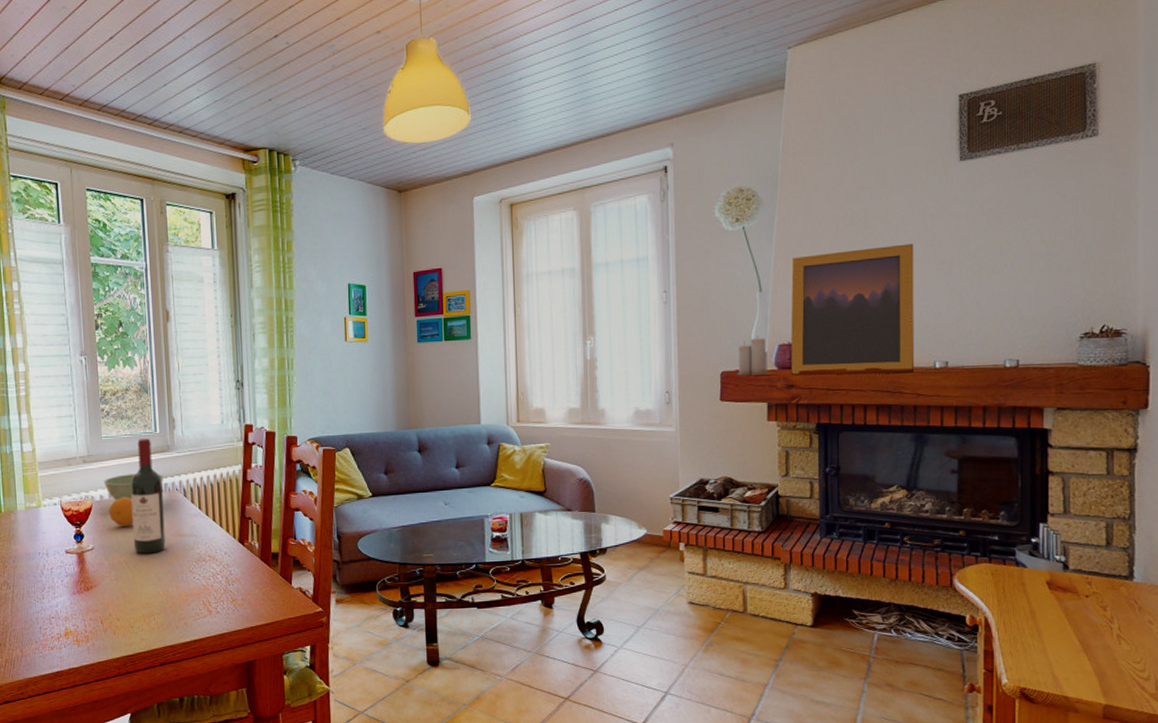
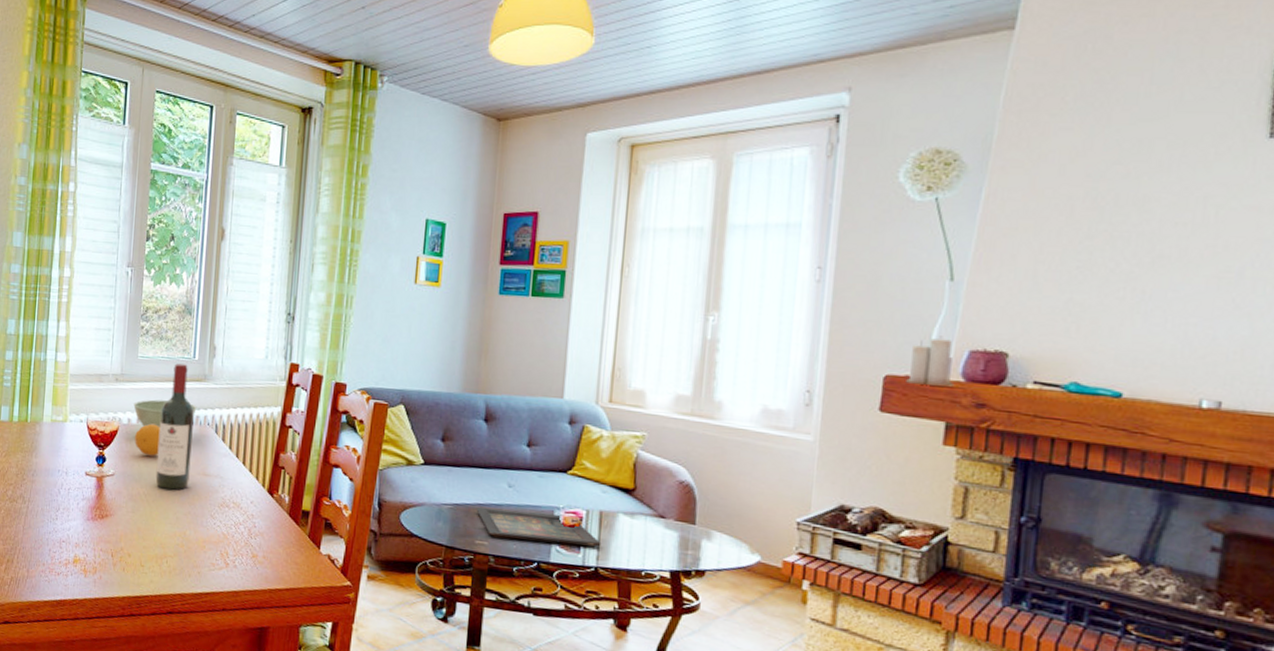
icon panel: none [420,522,525,549] -> present [476,506,602,547]
picture frame: present [790,244,915,376] -> none [982,240,1185,411]

